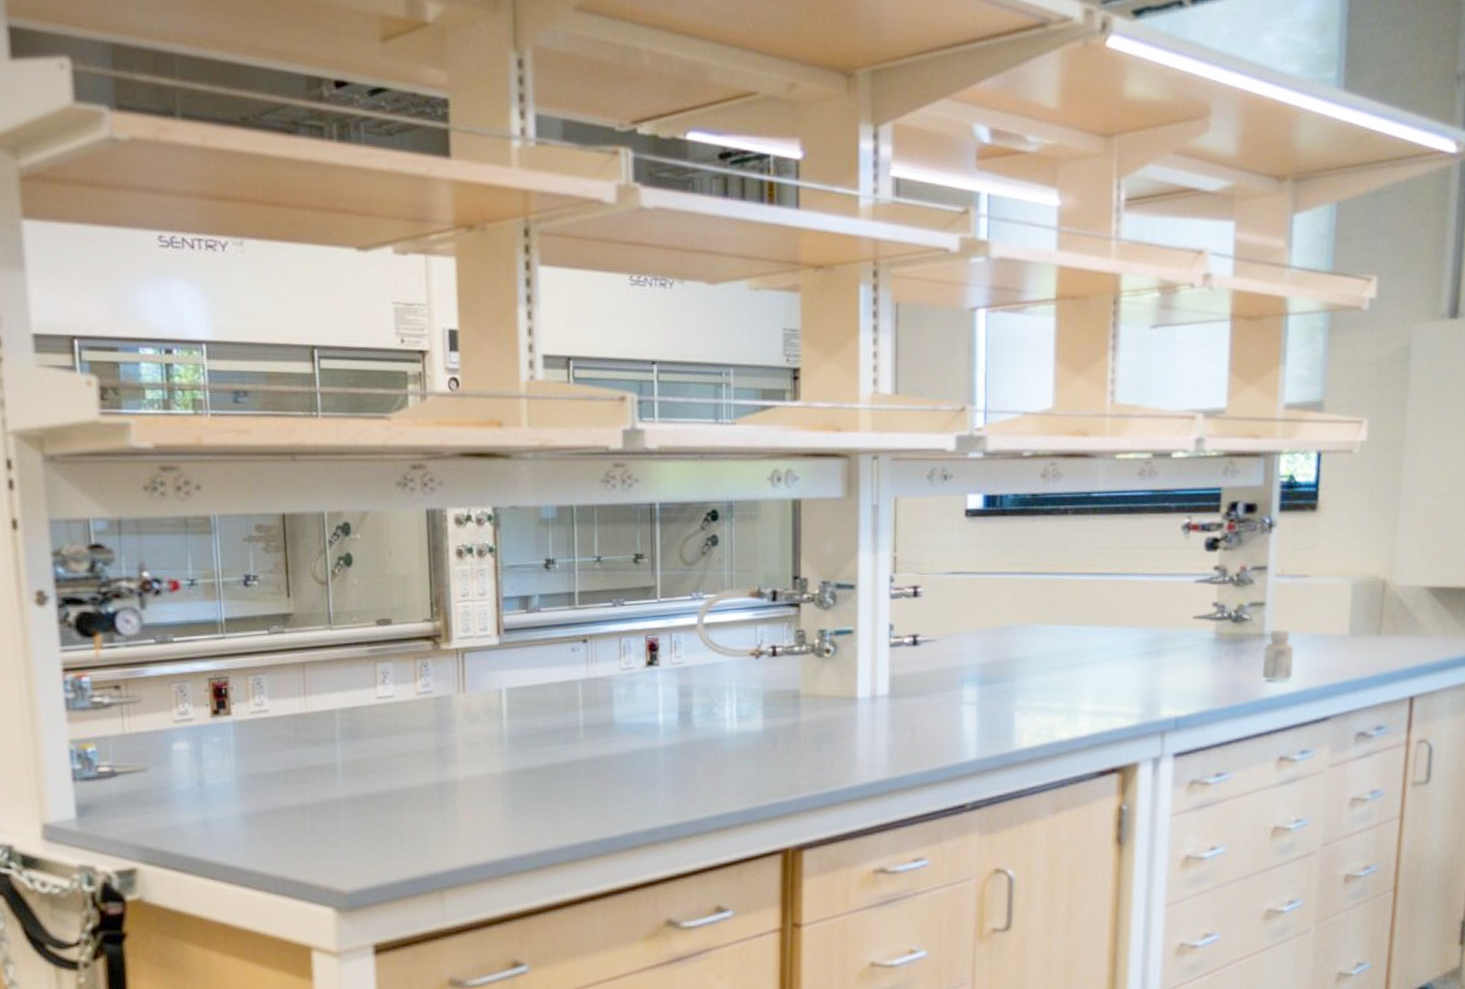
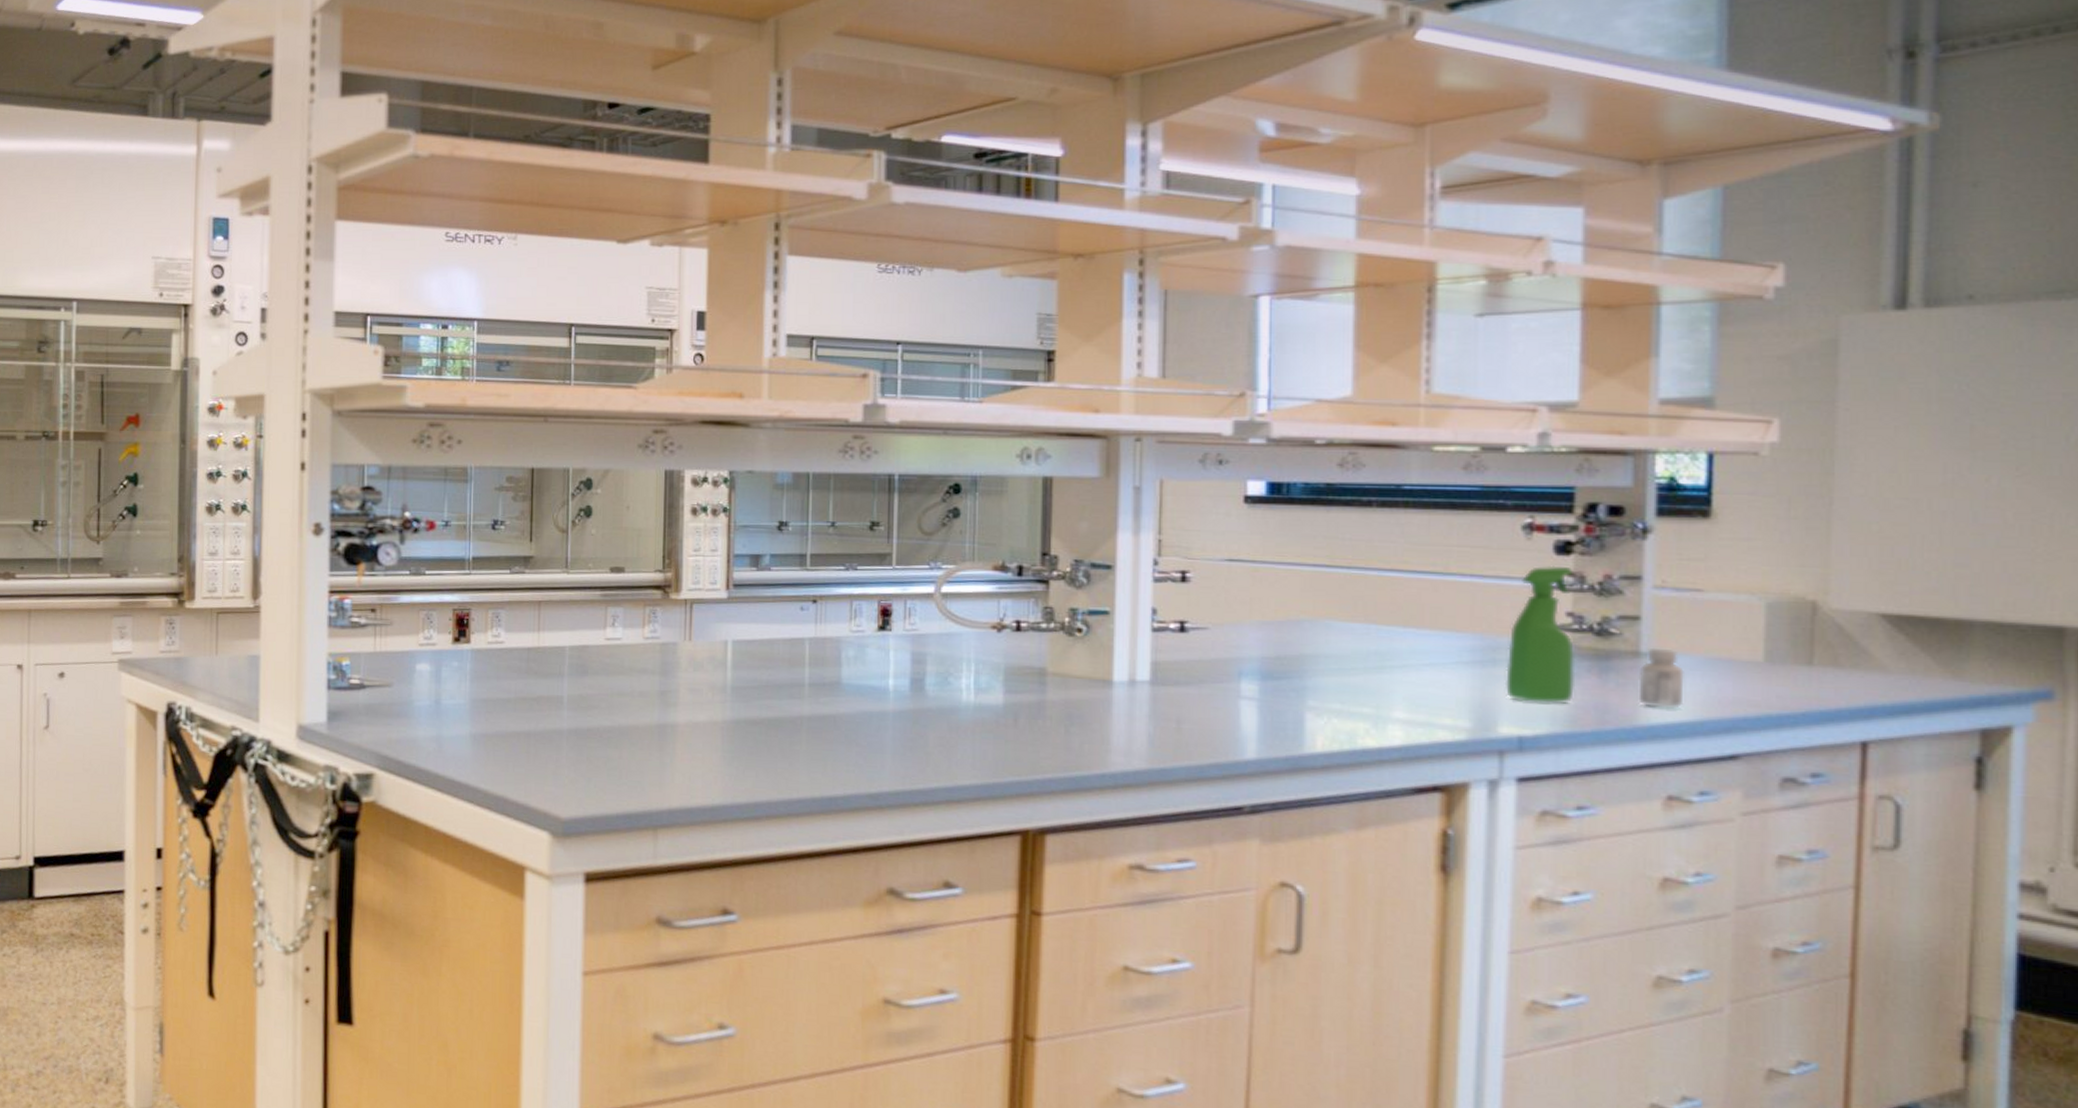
spray bottle: none [1167,561,1218,686] -> present [1506,565,1574,704]

